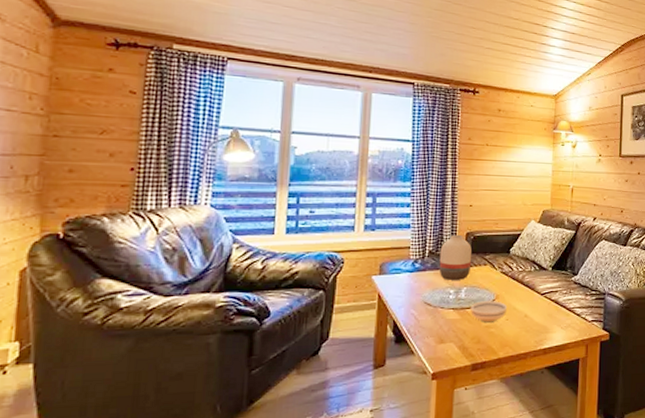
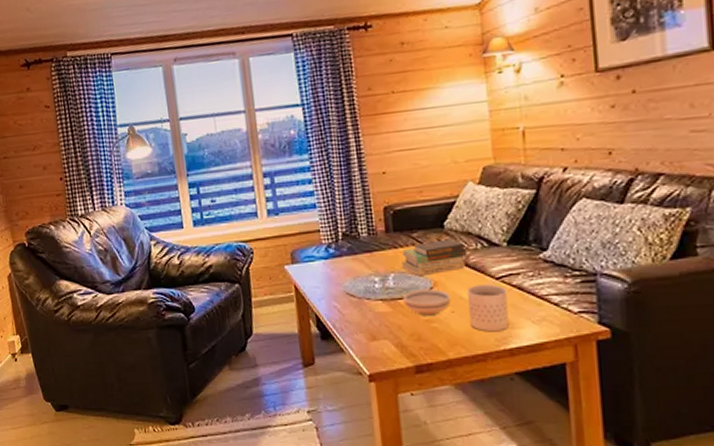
vase: present [439,235,472,280] -> none [355,211,396,266]
books: none [473,262,523,290] -> present [401,238,466,276]
mug: none [519,299,548,336] -> present [468,284,509,332]

